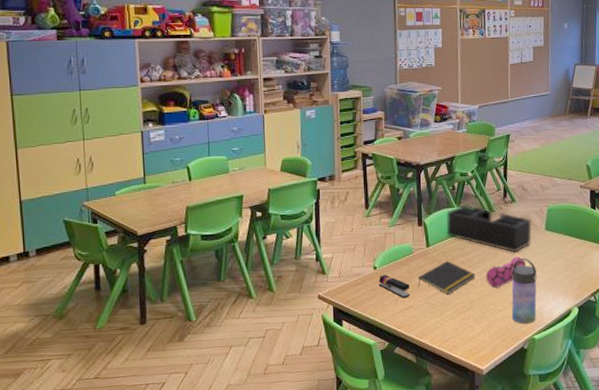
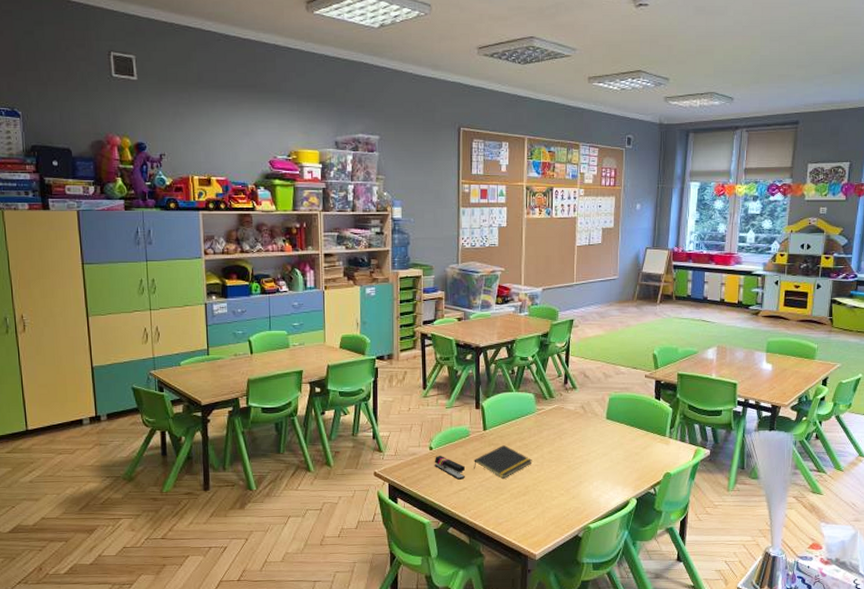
desk organizer: present [447,205,532,253] -> none [505,390,592,440]
pencil case: present [486,257,526,288] -> none [542,445,584,474]
water bottle: present [512,257,538,325] -> none [568,446,596,513]

